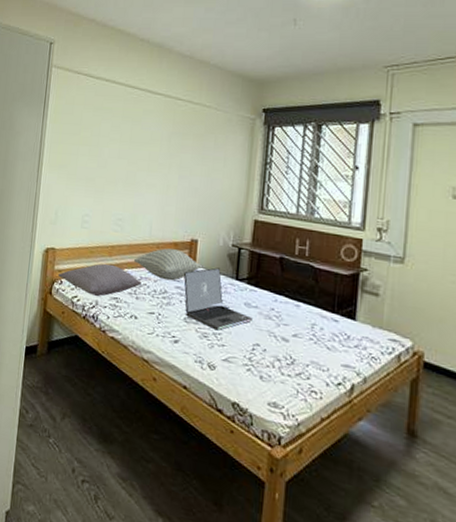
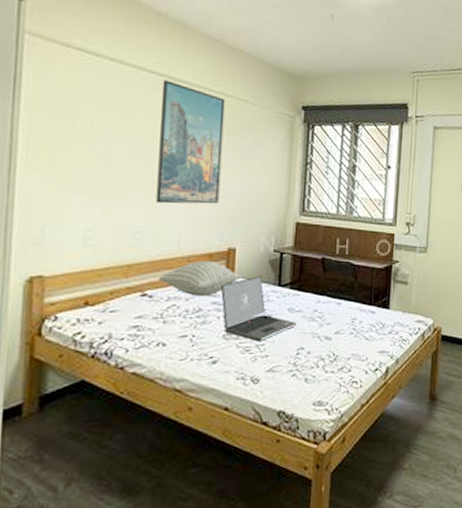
pillow: present [58,263,142,297] -> none [51,287,170,329]
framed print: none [134,93,193,199] -> present [156,80,226,204]

